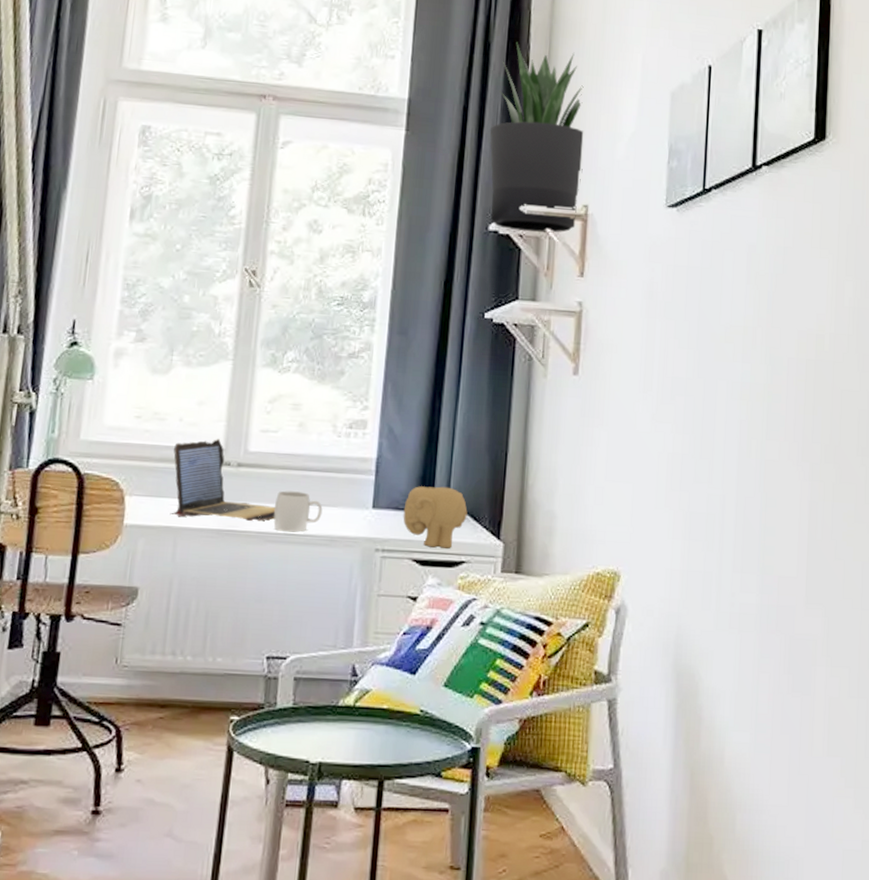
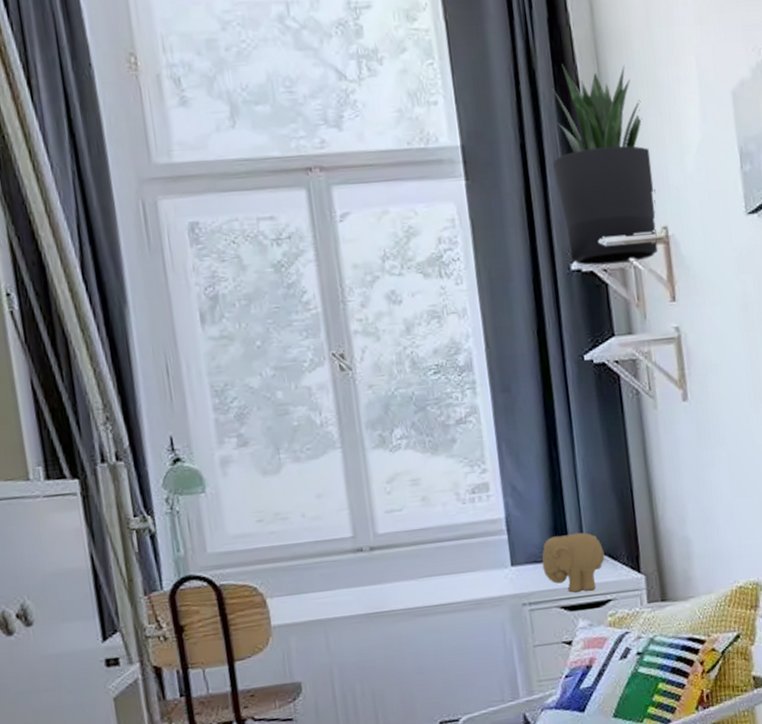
laptop: present [170,439,276,521] -> none [302,527,418,609]
mug: present [273,490,323,533] -> none [415,563,464,605]

